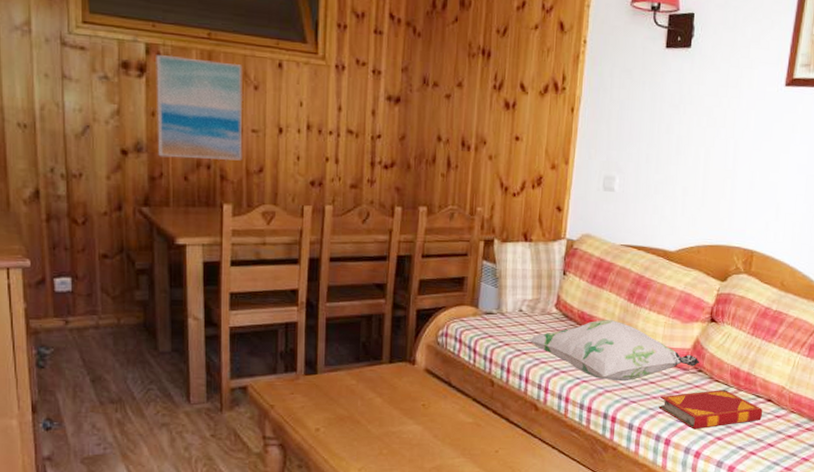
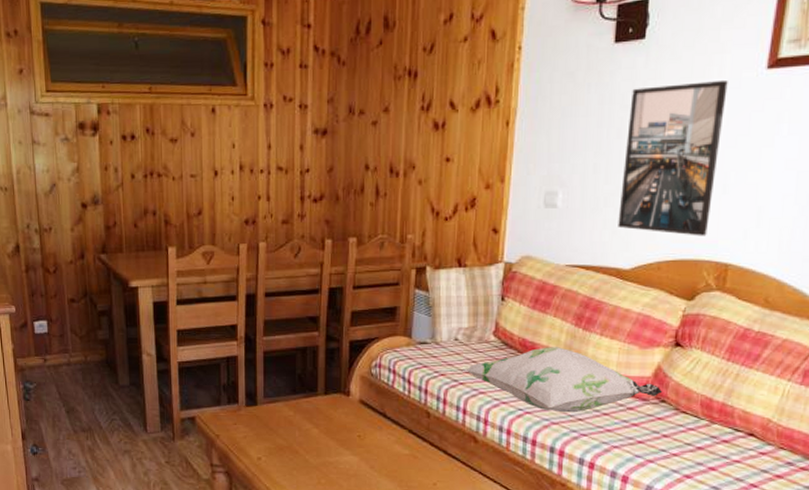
wall art: present [154,55,243,161] -> none [105,112,183,207]
hardback book: present [659,390,762,430] -> none [614,422,742,466]
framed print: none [665,90,755,226] -> present [618,79,728,236]

